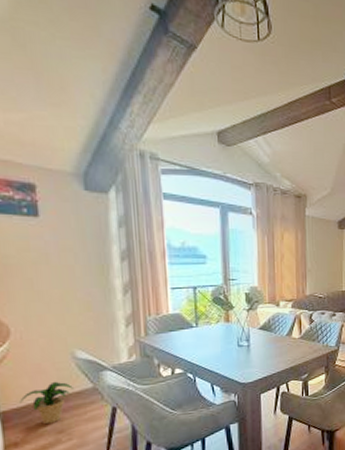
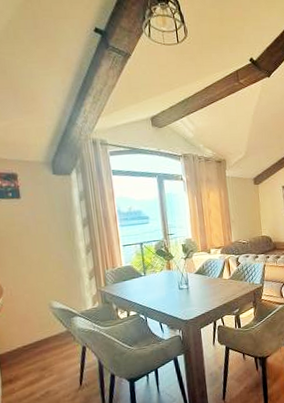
potted plant: present [20,381,73,425] -> none [12,327,52,364]

